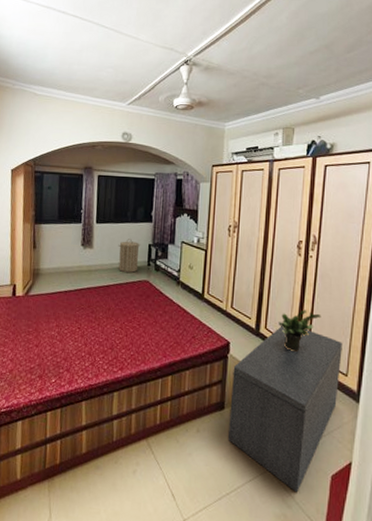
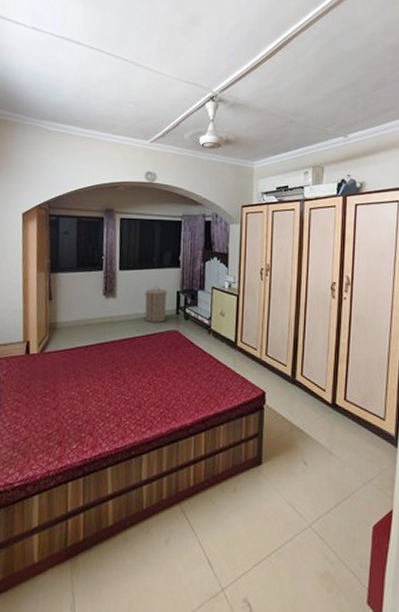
bench: present [228,326,342,493] -> none [267,372,379,548]
potted plant: present [278,309,321,352] -> none [315,353,357,398]

